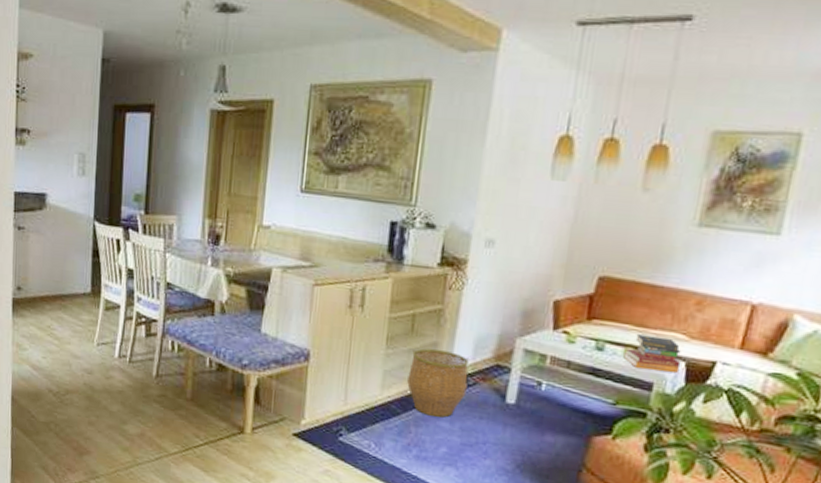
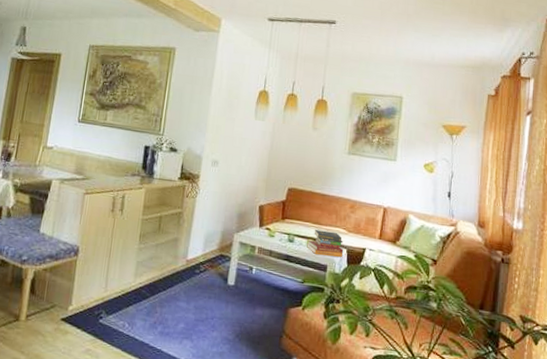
basket: present [407,348,470,418] -> none [155,243,202,299]

